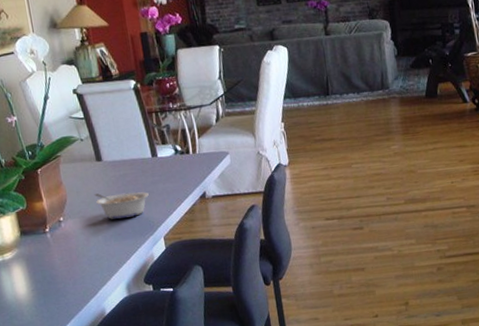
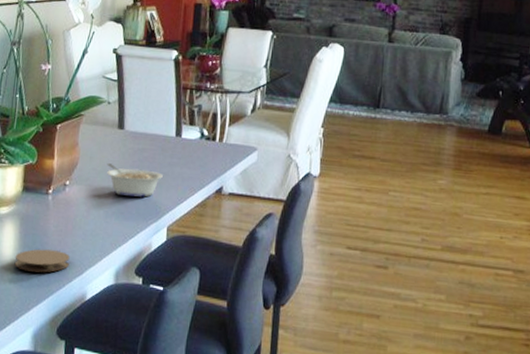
coaster: none [29,279,83,304] -> present [14,249,70,273]

